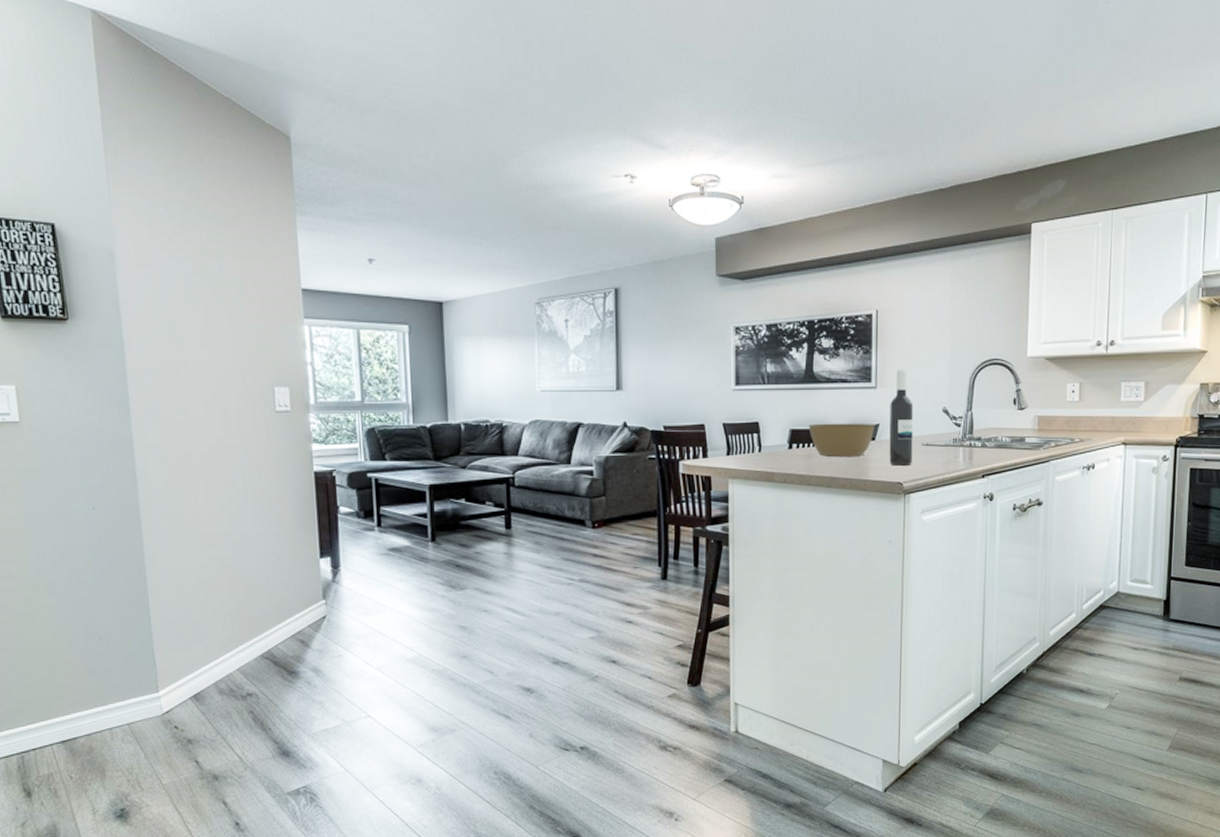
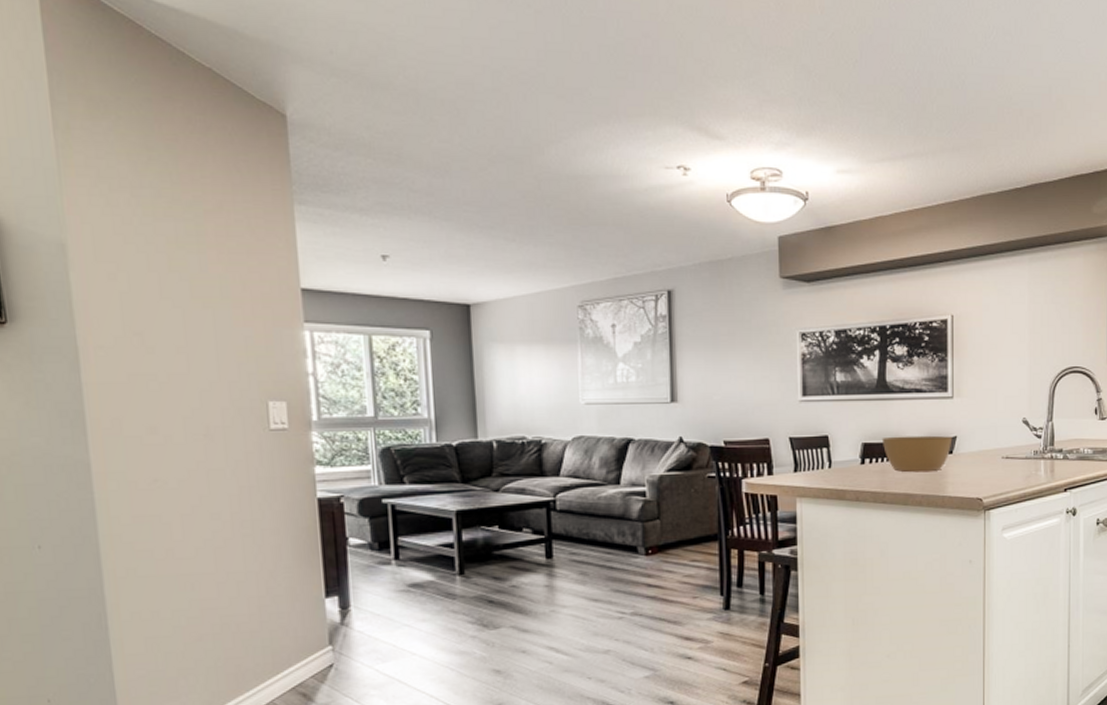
wine bottle: present [889,369,913,466] -> none [968,377,992,481]

